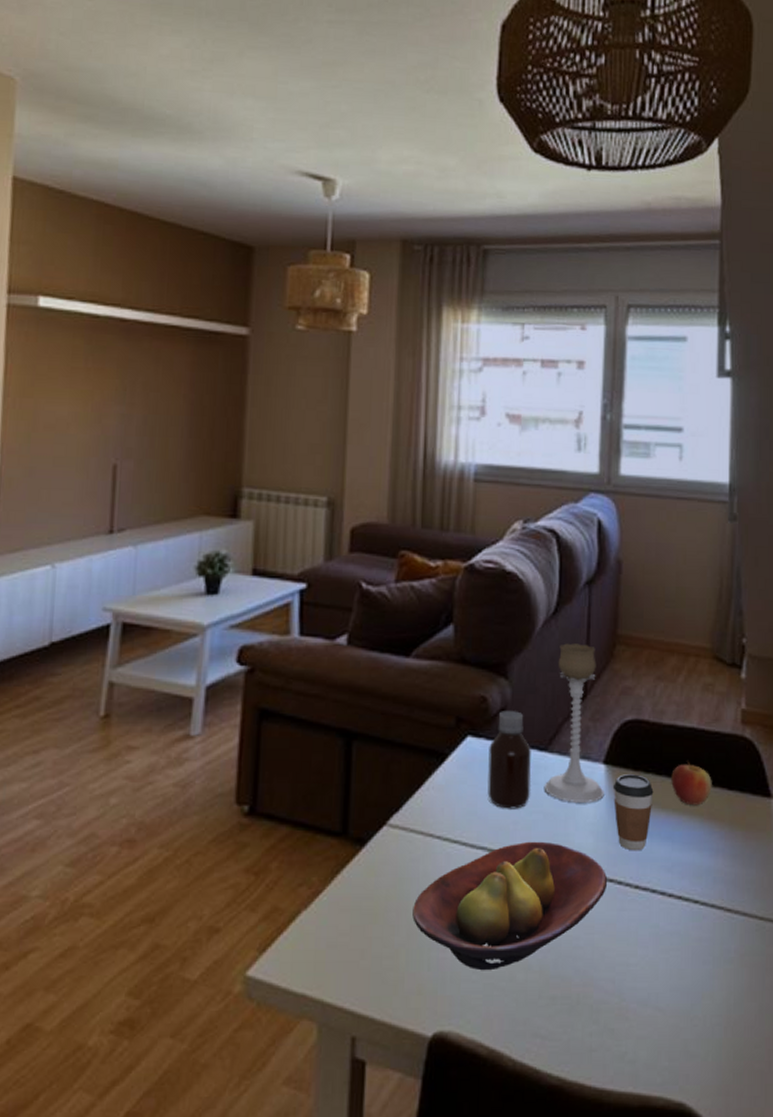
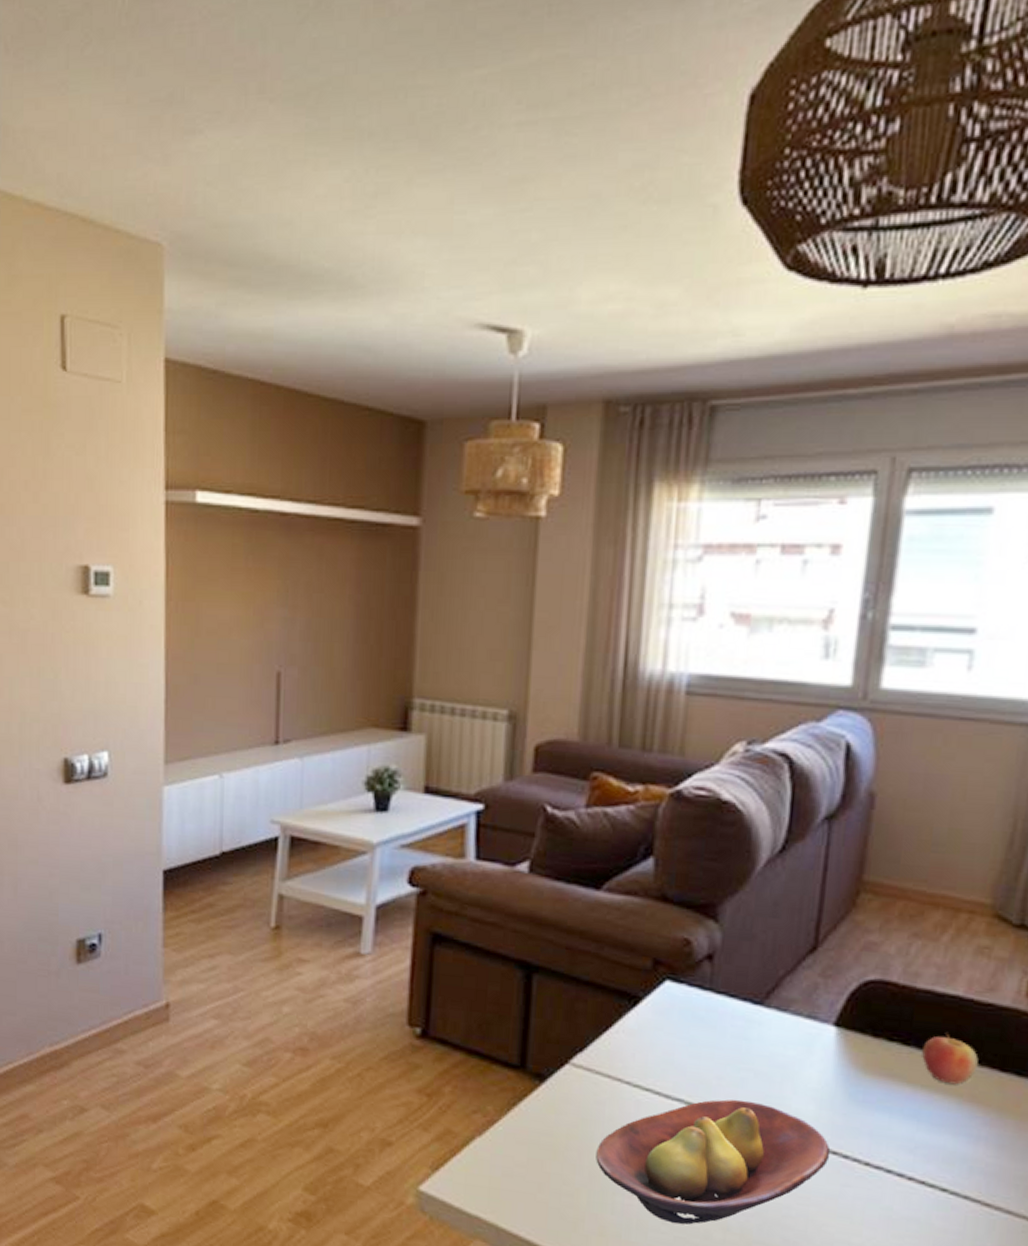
bottle: present [487,711,531,809] -> none [687,956,743,1064]
candle holder: present [544,643,604,802] -> none [756,887,833,1067]
coffee cup: present [612,774,654,851] -> none [844,1040,898,1126]

